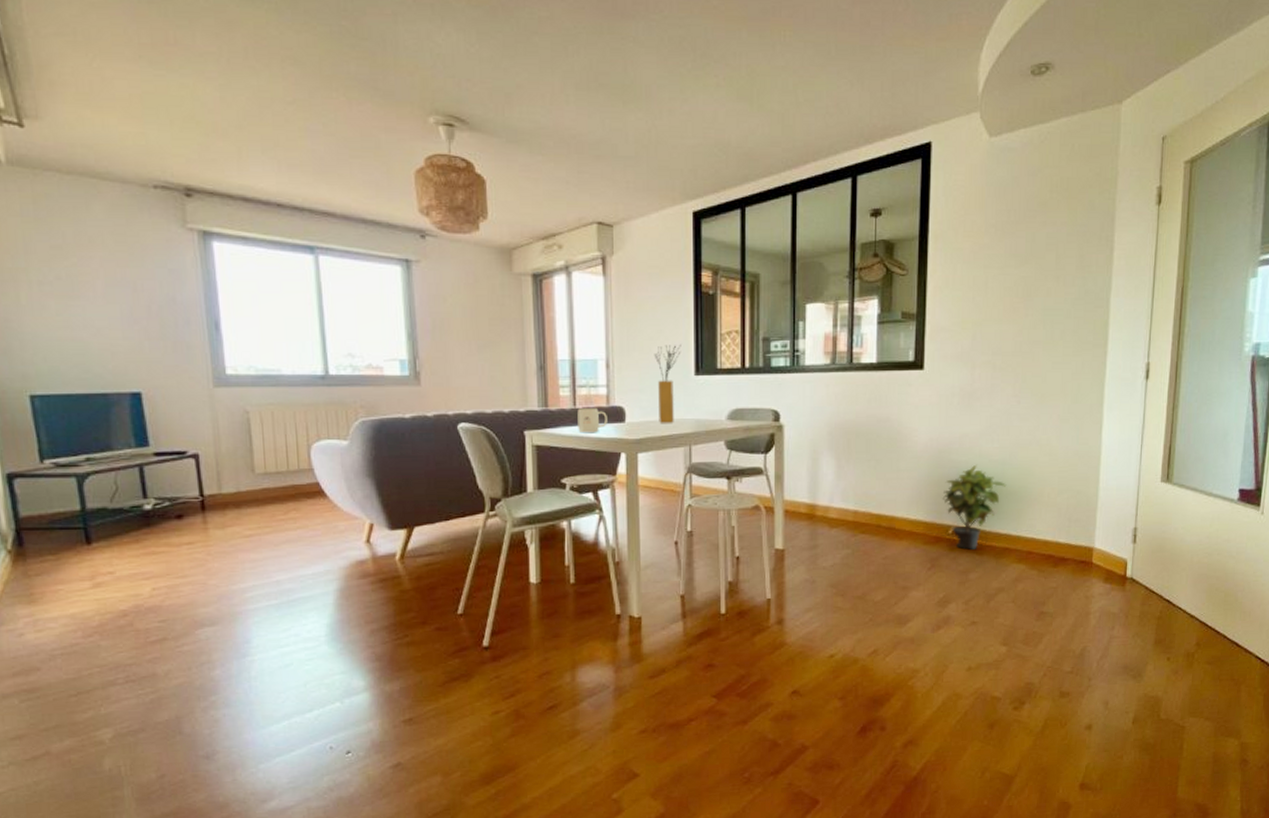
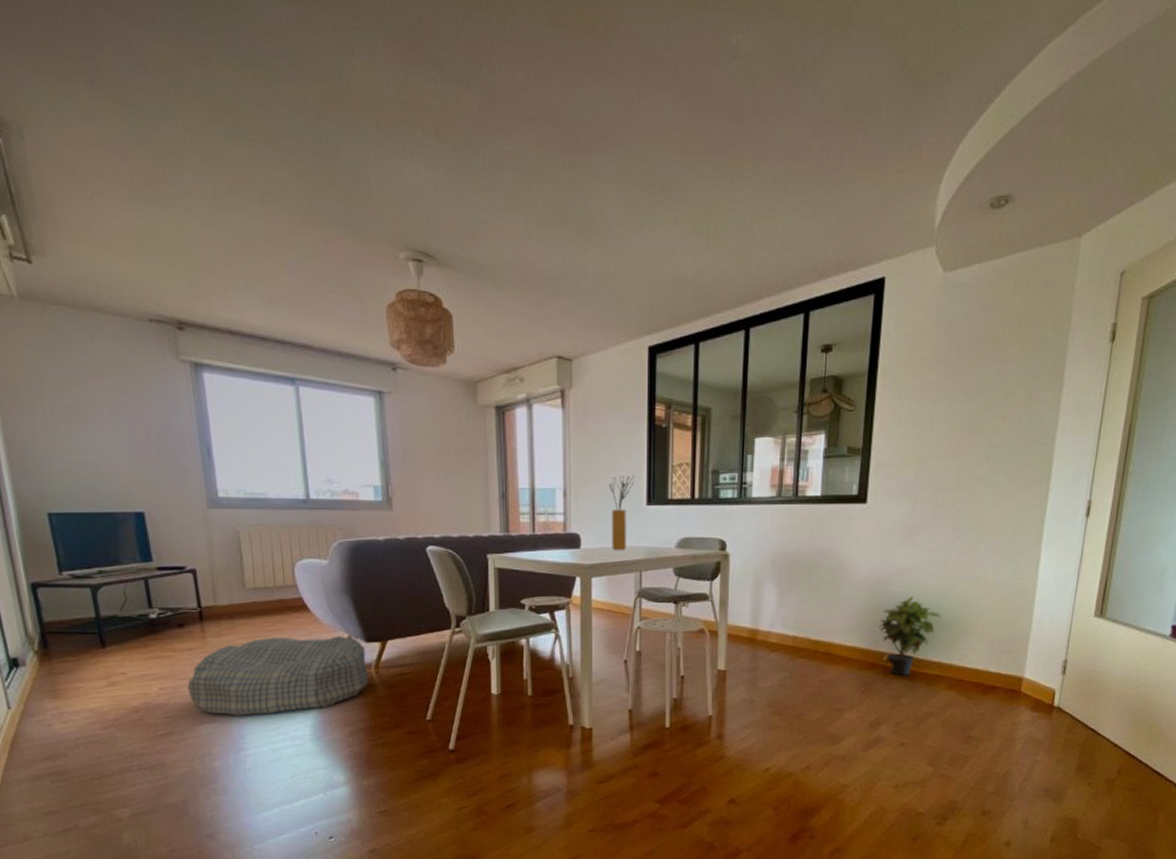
dog bed: none [185,524,393,617] -> present [187,636,369,716]
mug: present [577,408,607,434] -> none [536,535,564,558]

